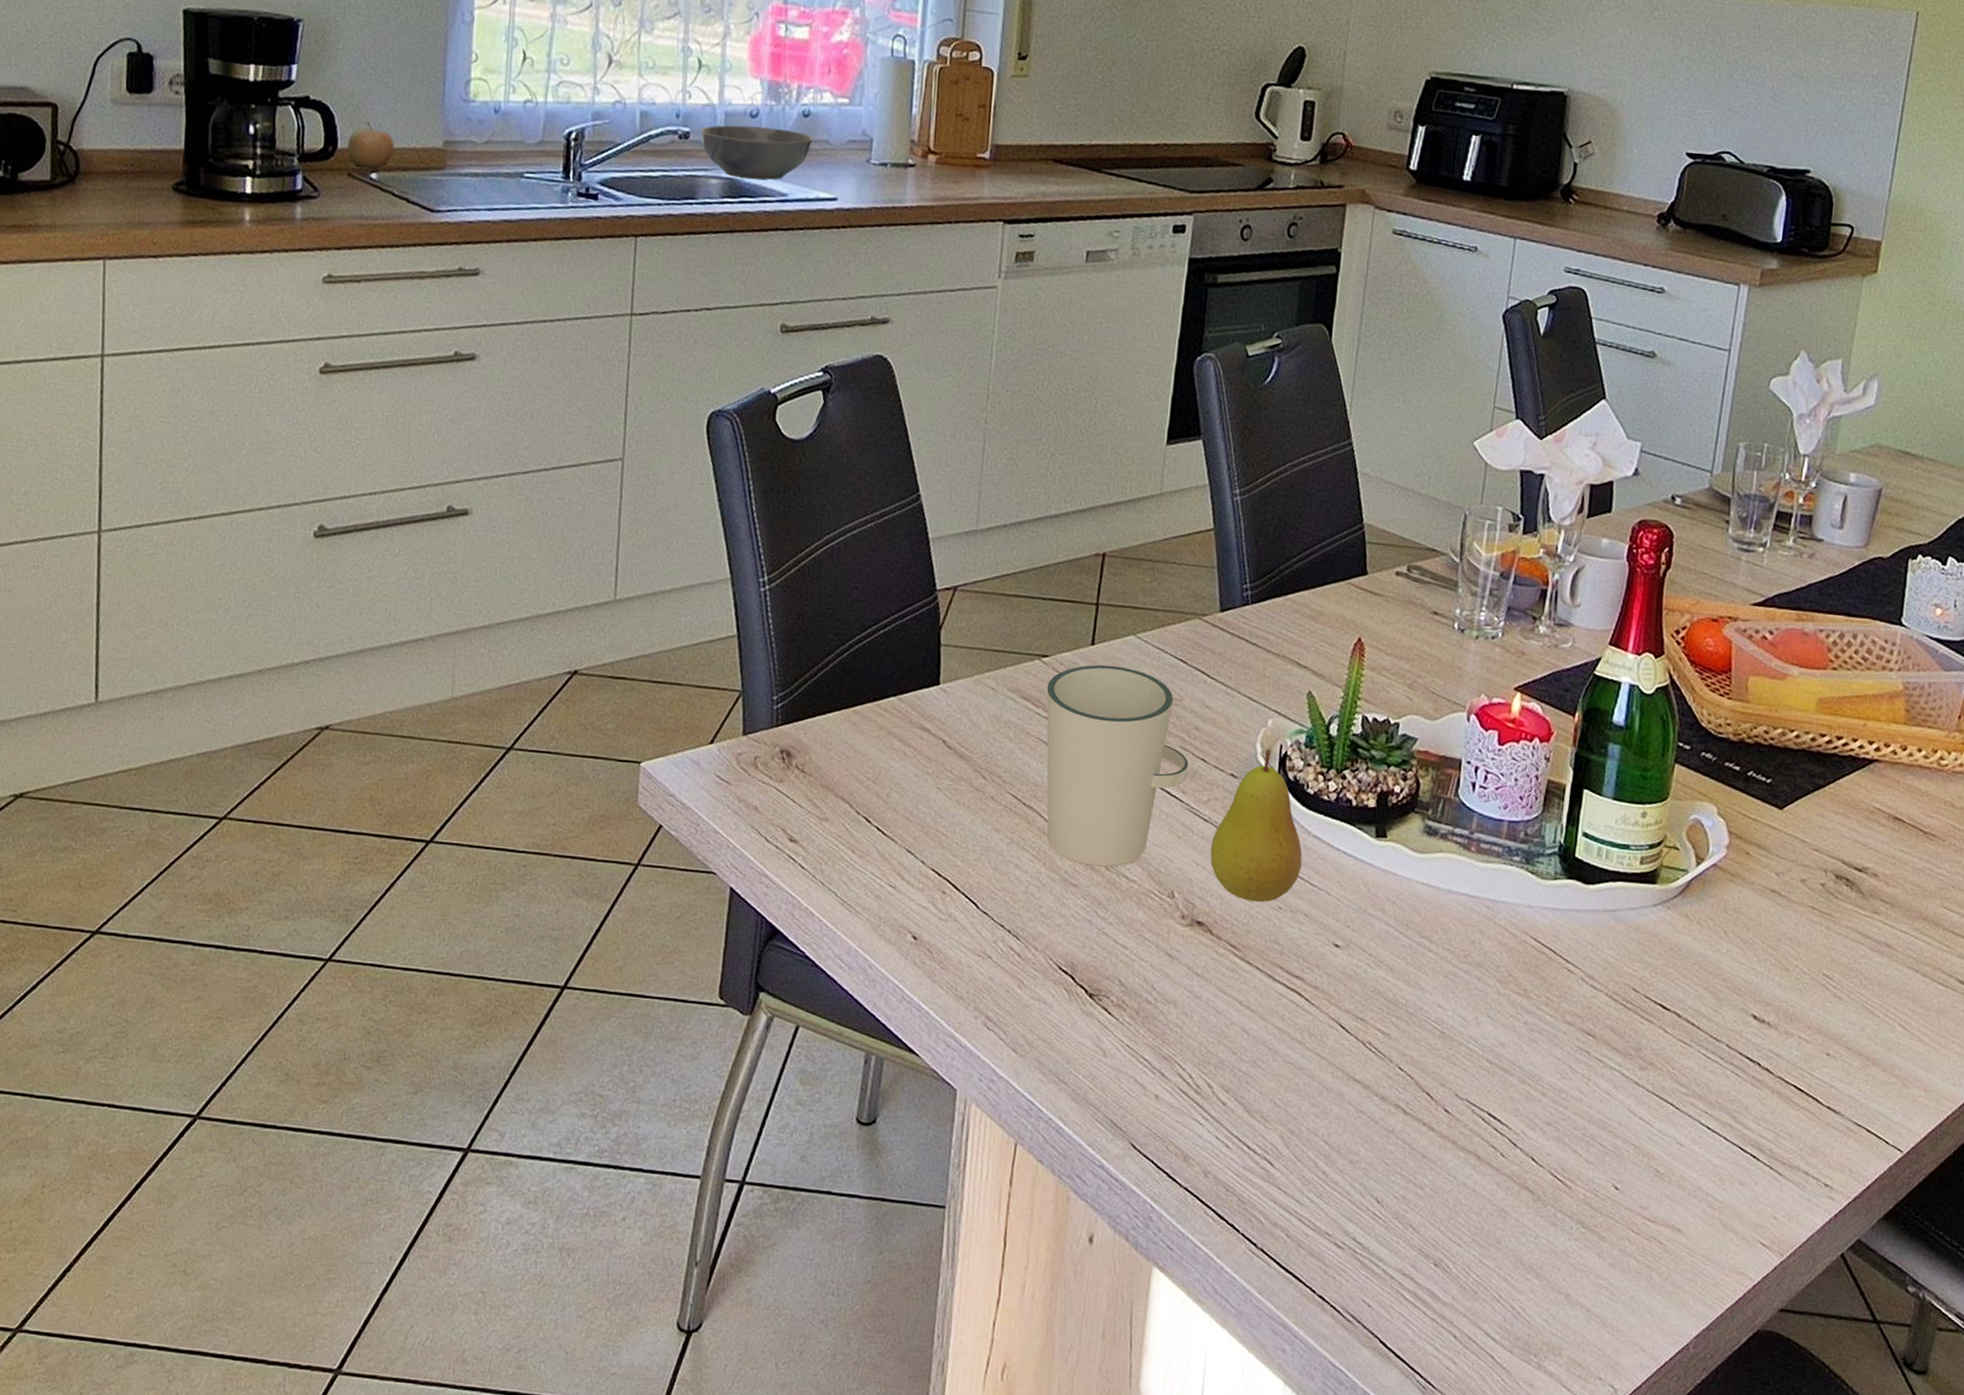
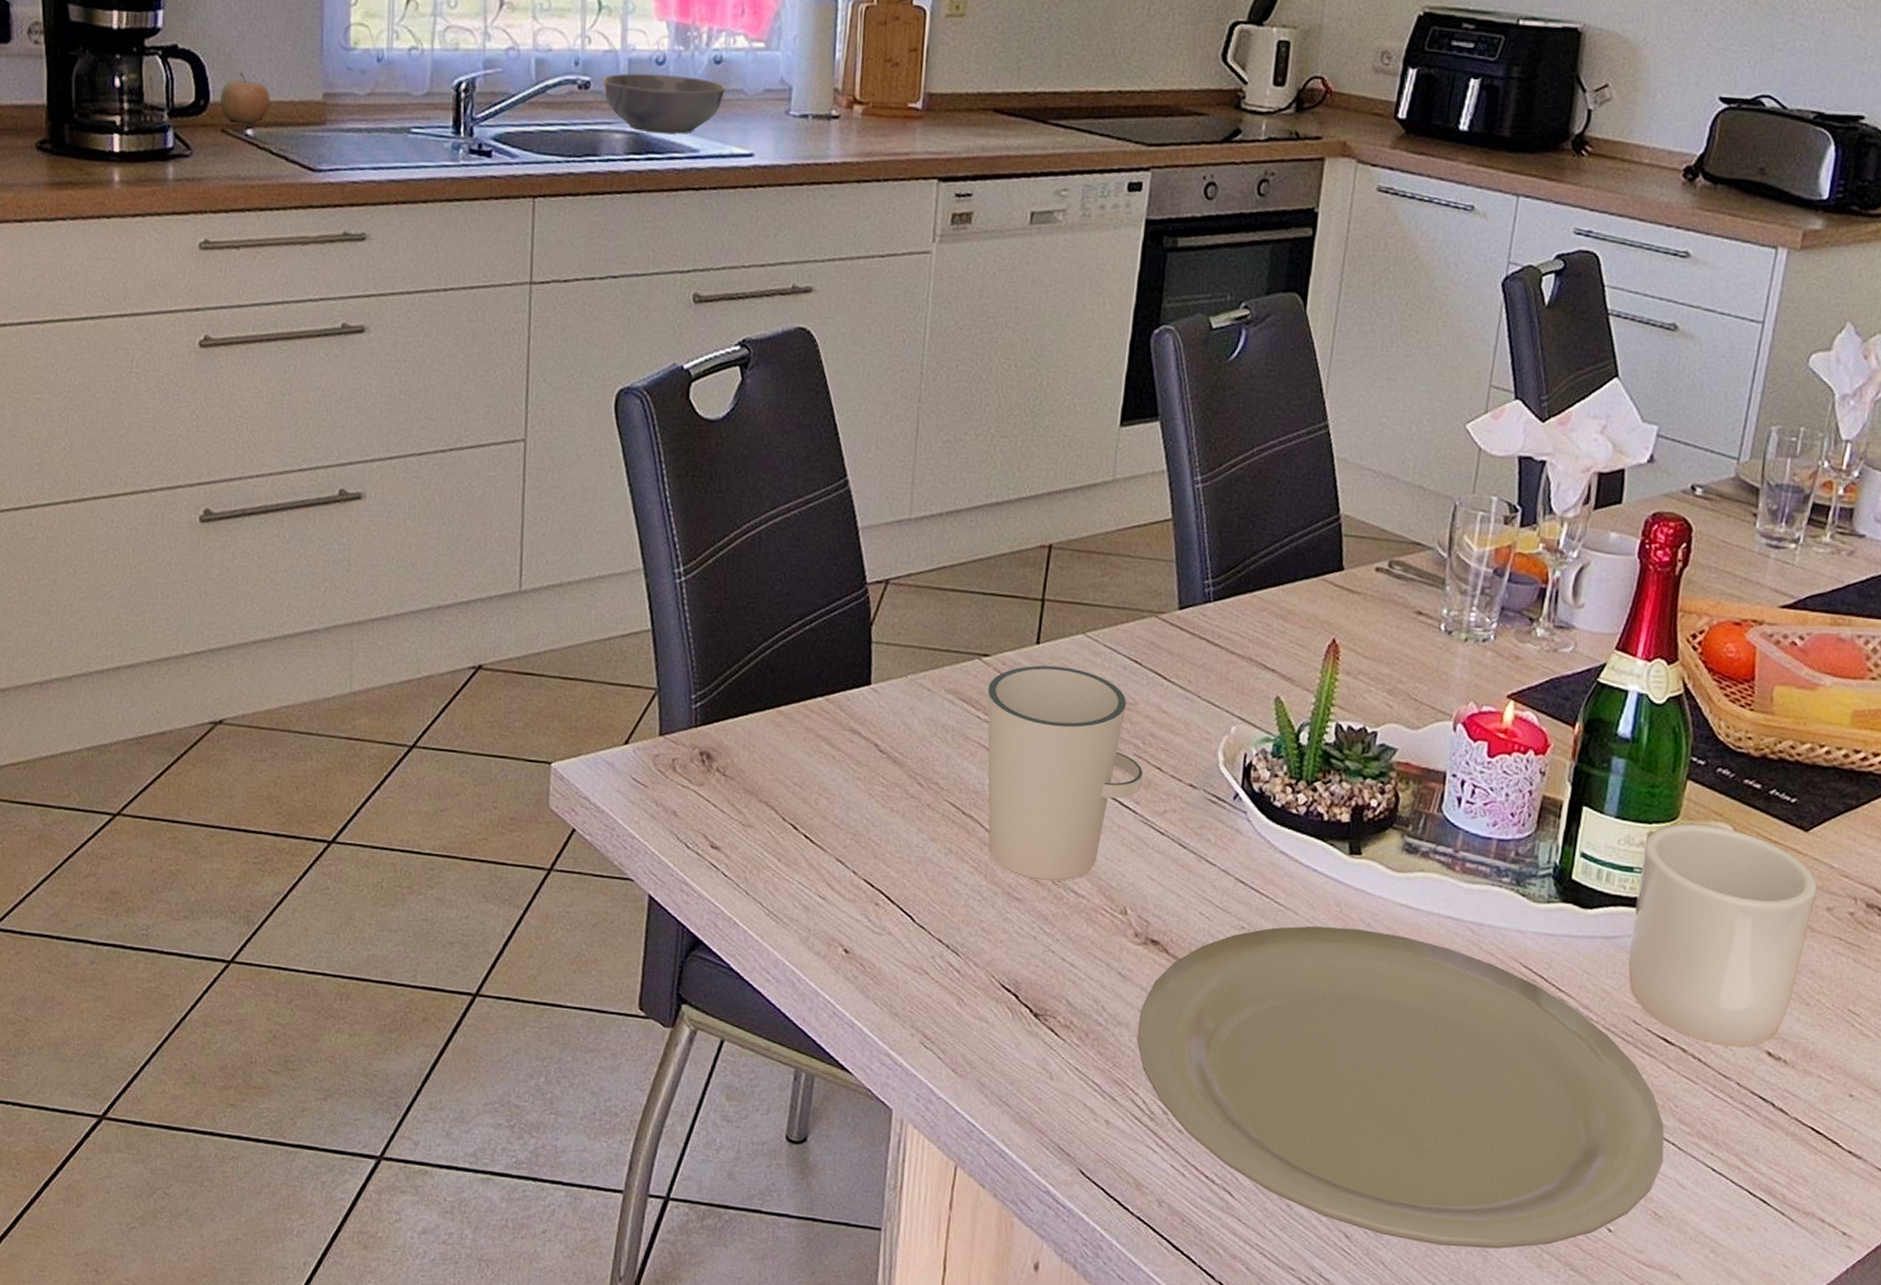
plate: none [1183,905,1664,1210] -> present [1136,926,1665,1249]
fruit: present [1210,749,1303,902] -> none [1166,758,1268,921]
mug: none [1627,803,1792,1011] -> present [1628,823,1818,1047]

